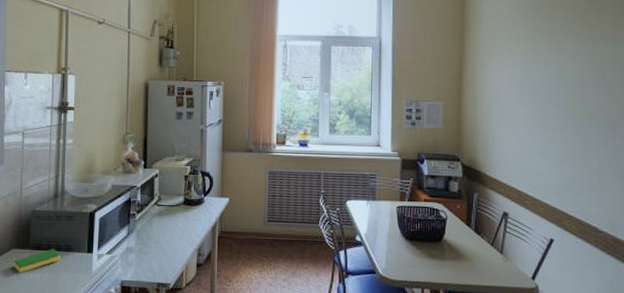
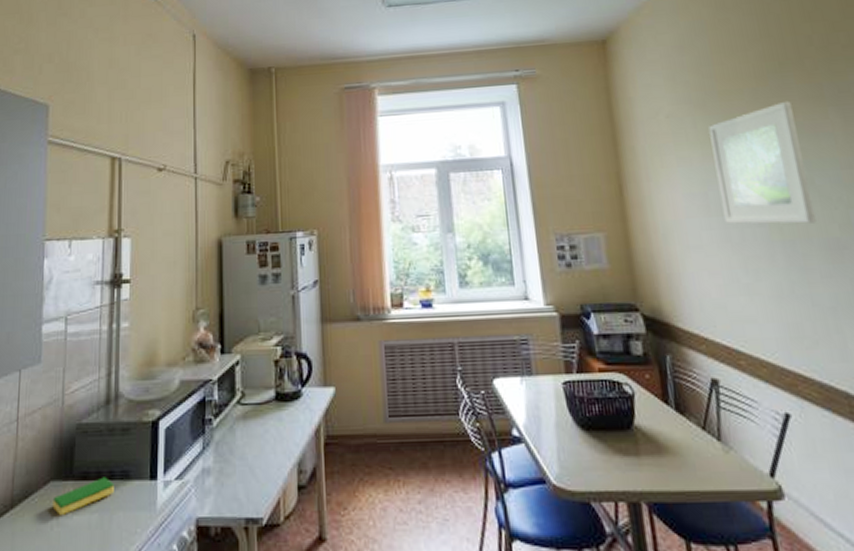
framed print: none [534,14,602,108] -> present [708,102,816,224]

